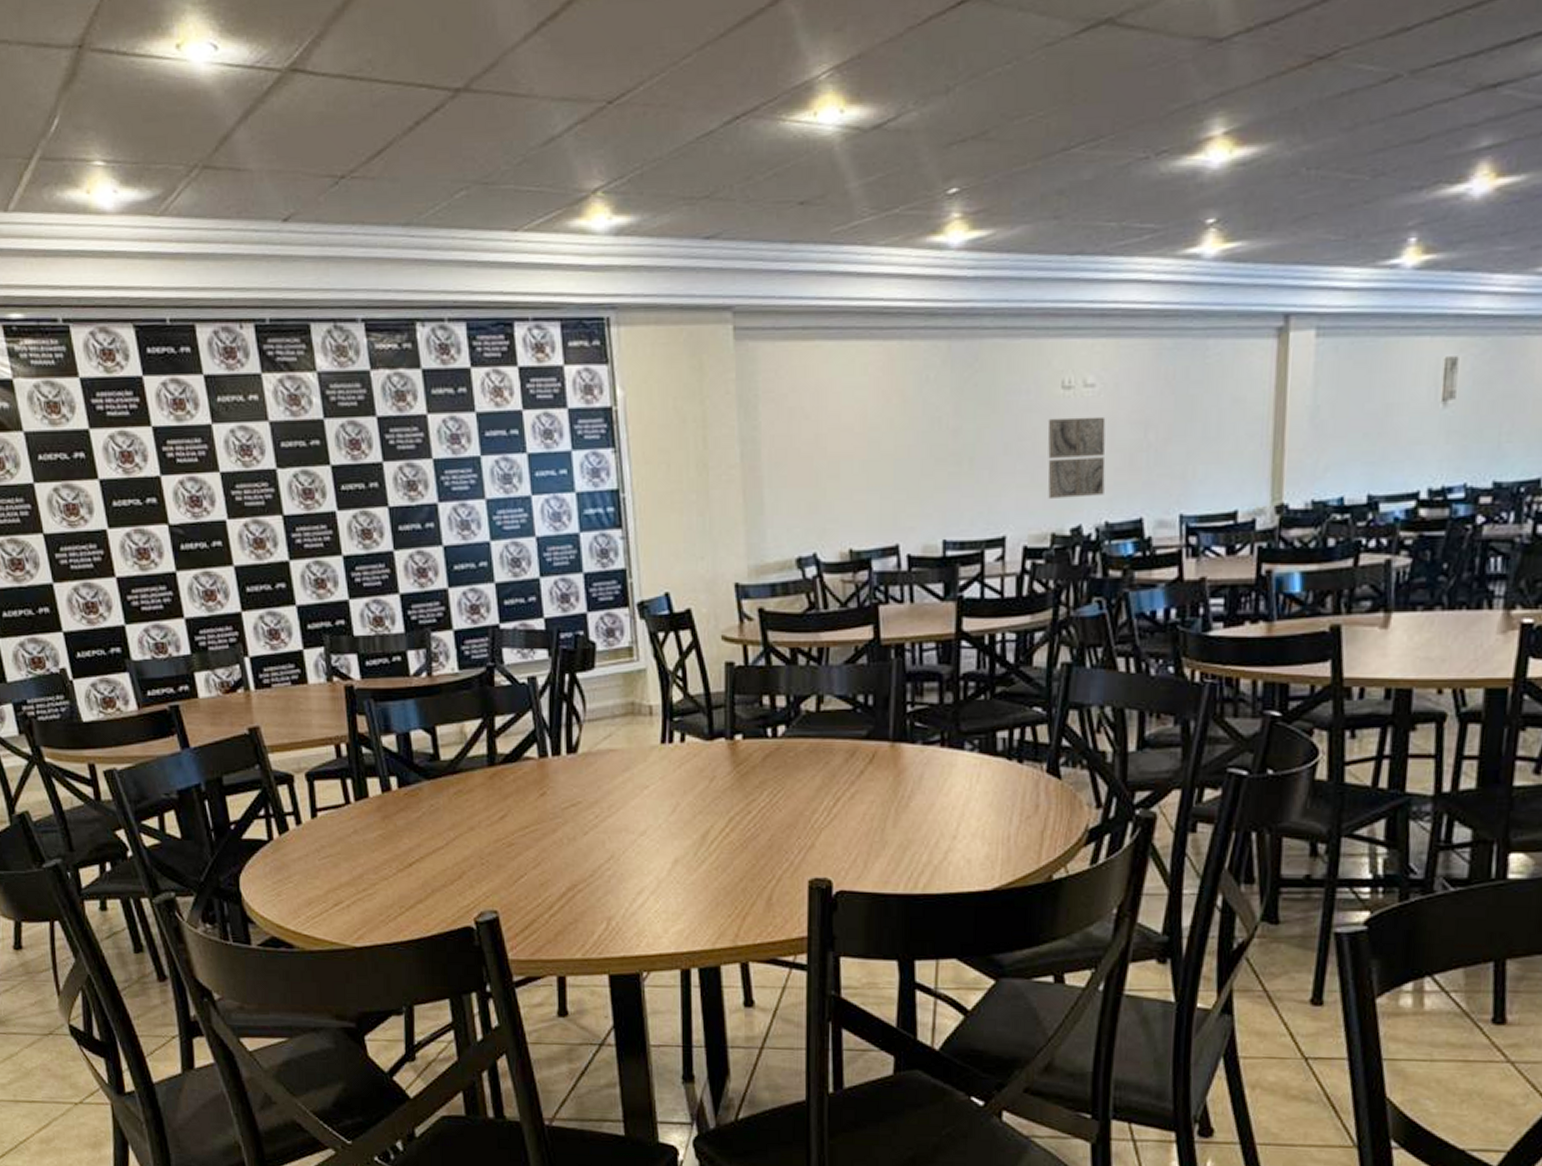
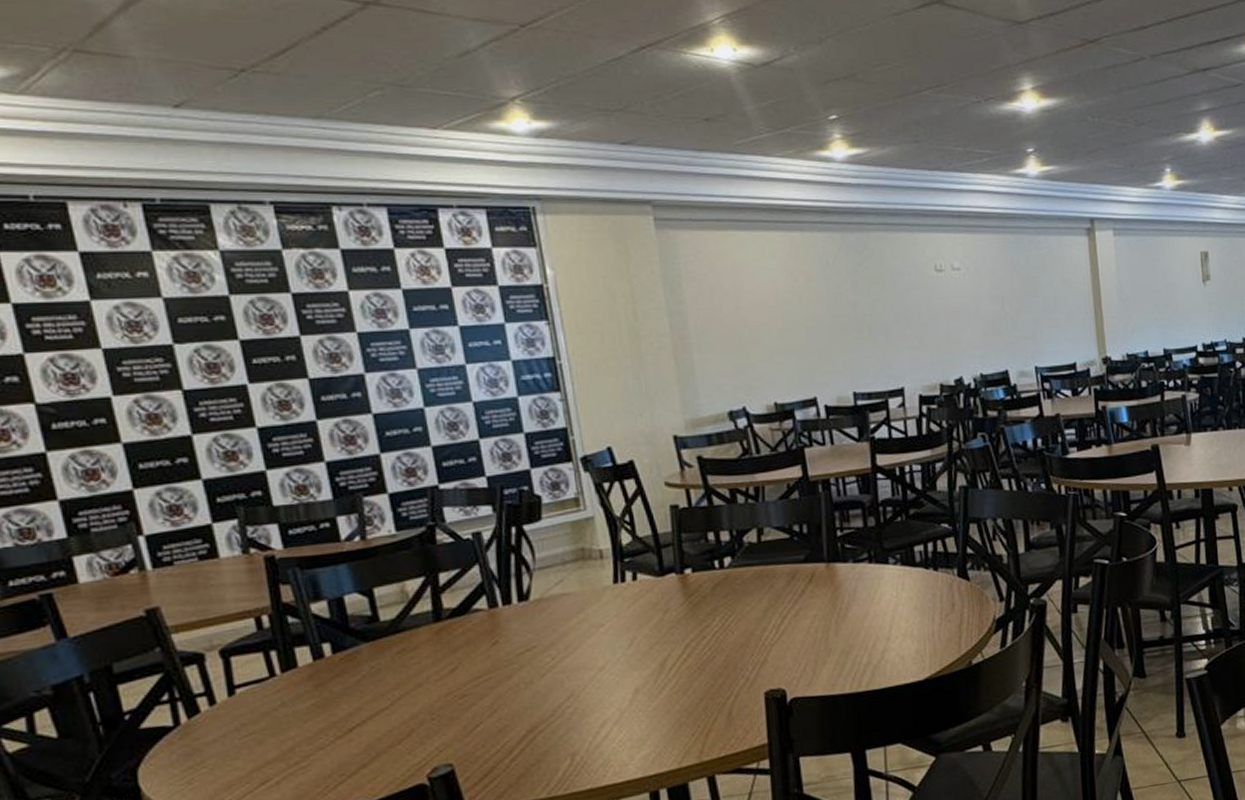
wall art: present [1047,416,1106,498] -> none [927,293,977,356]

